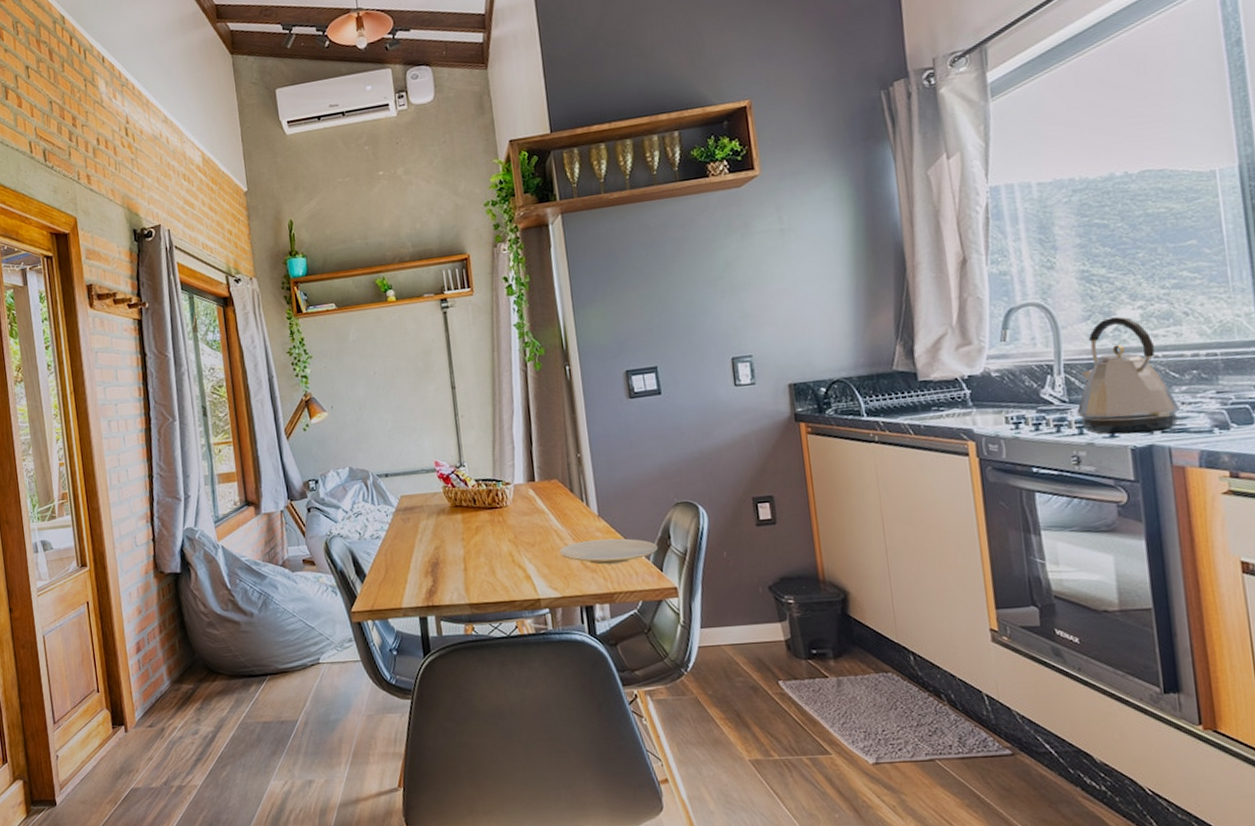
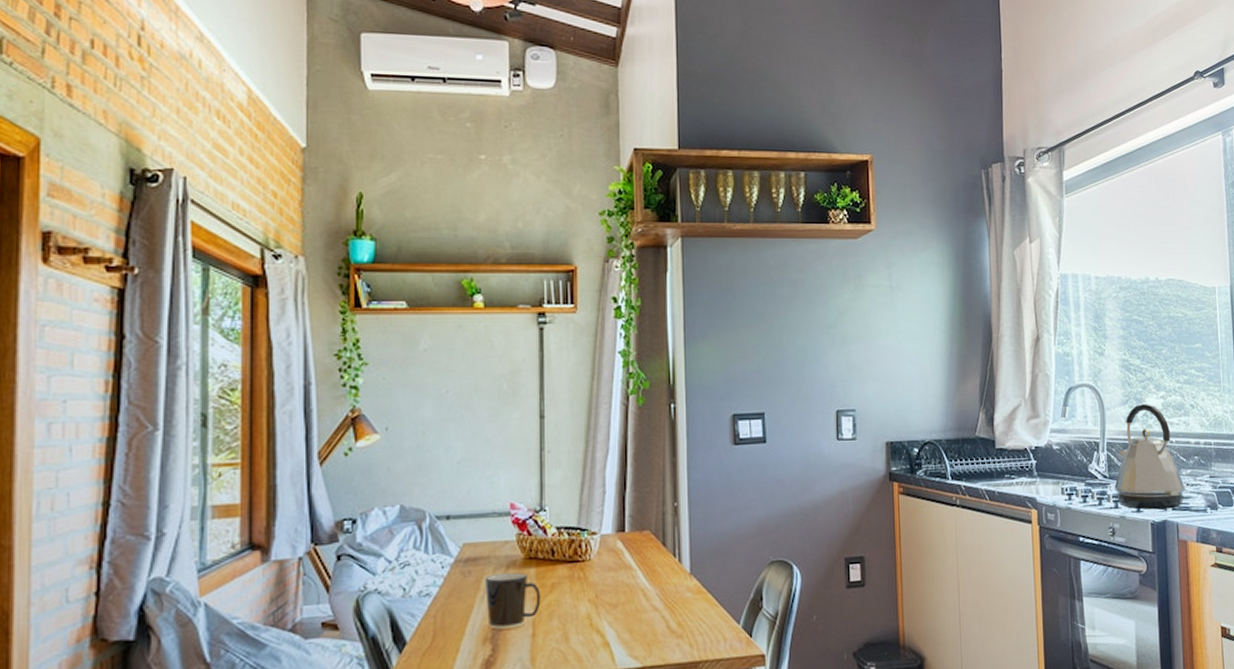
mug: none [421,518,469,565] -> present [485,572,541,630]
plate: present [558,538,659,565] -> none [643,599,750,629]

